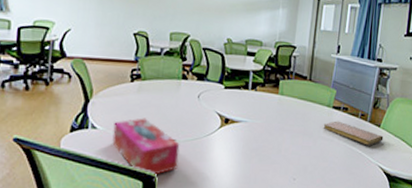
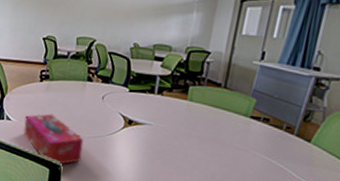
notebook: present [323,121,384,146] -> none [237,131,314,161]

